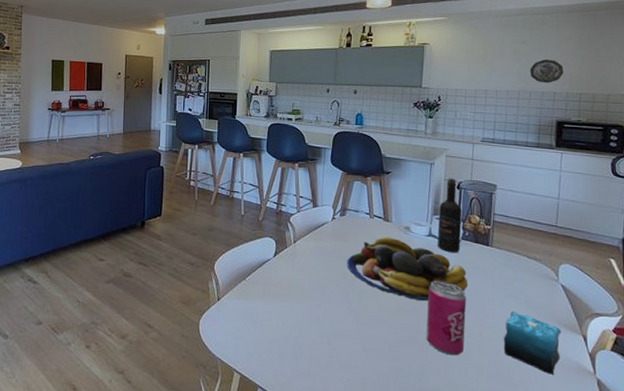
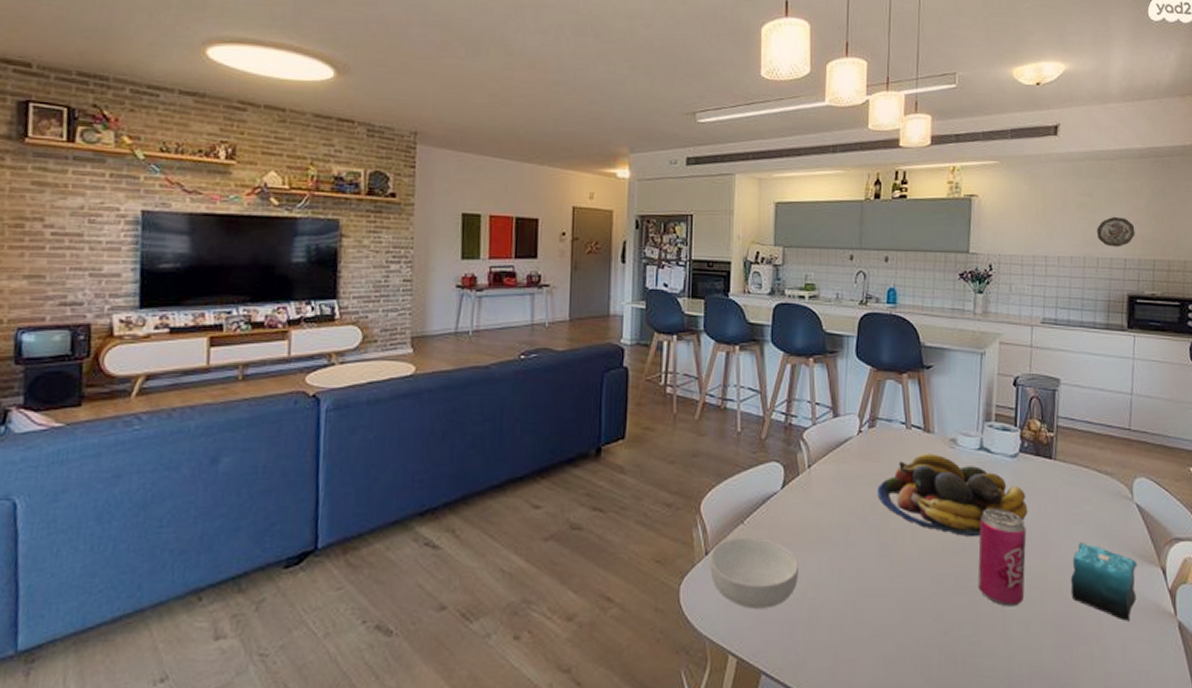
cereal bowl: none [221,289,286,342] -> present [710,537,798,609]
wine bottle: present [437,178,462,253] -> none [990,372,1020,471]

